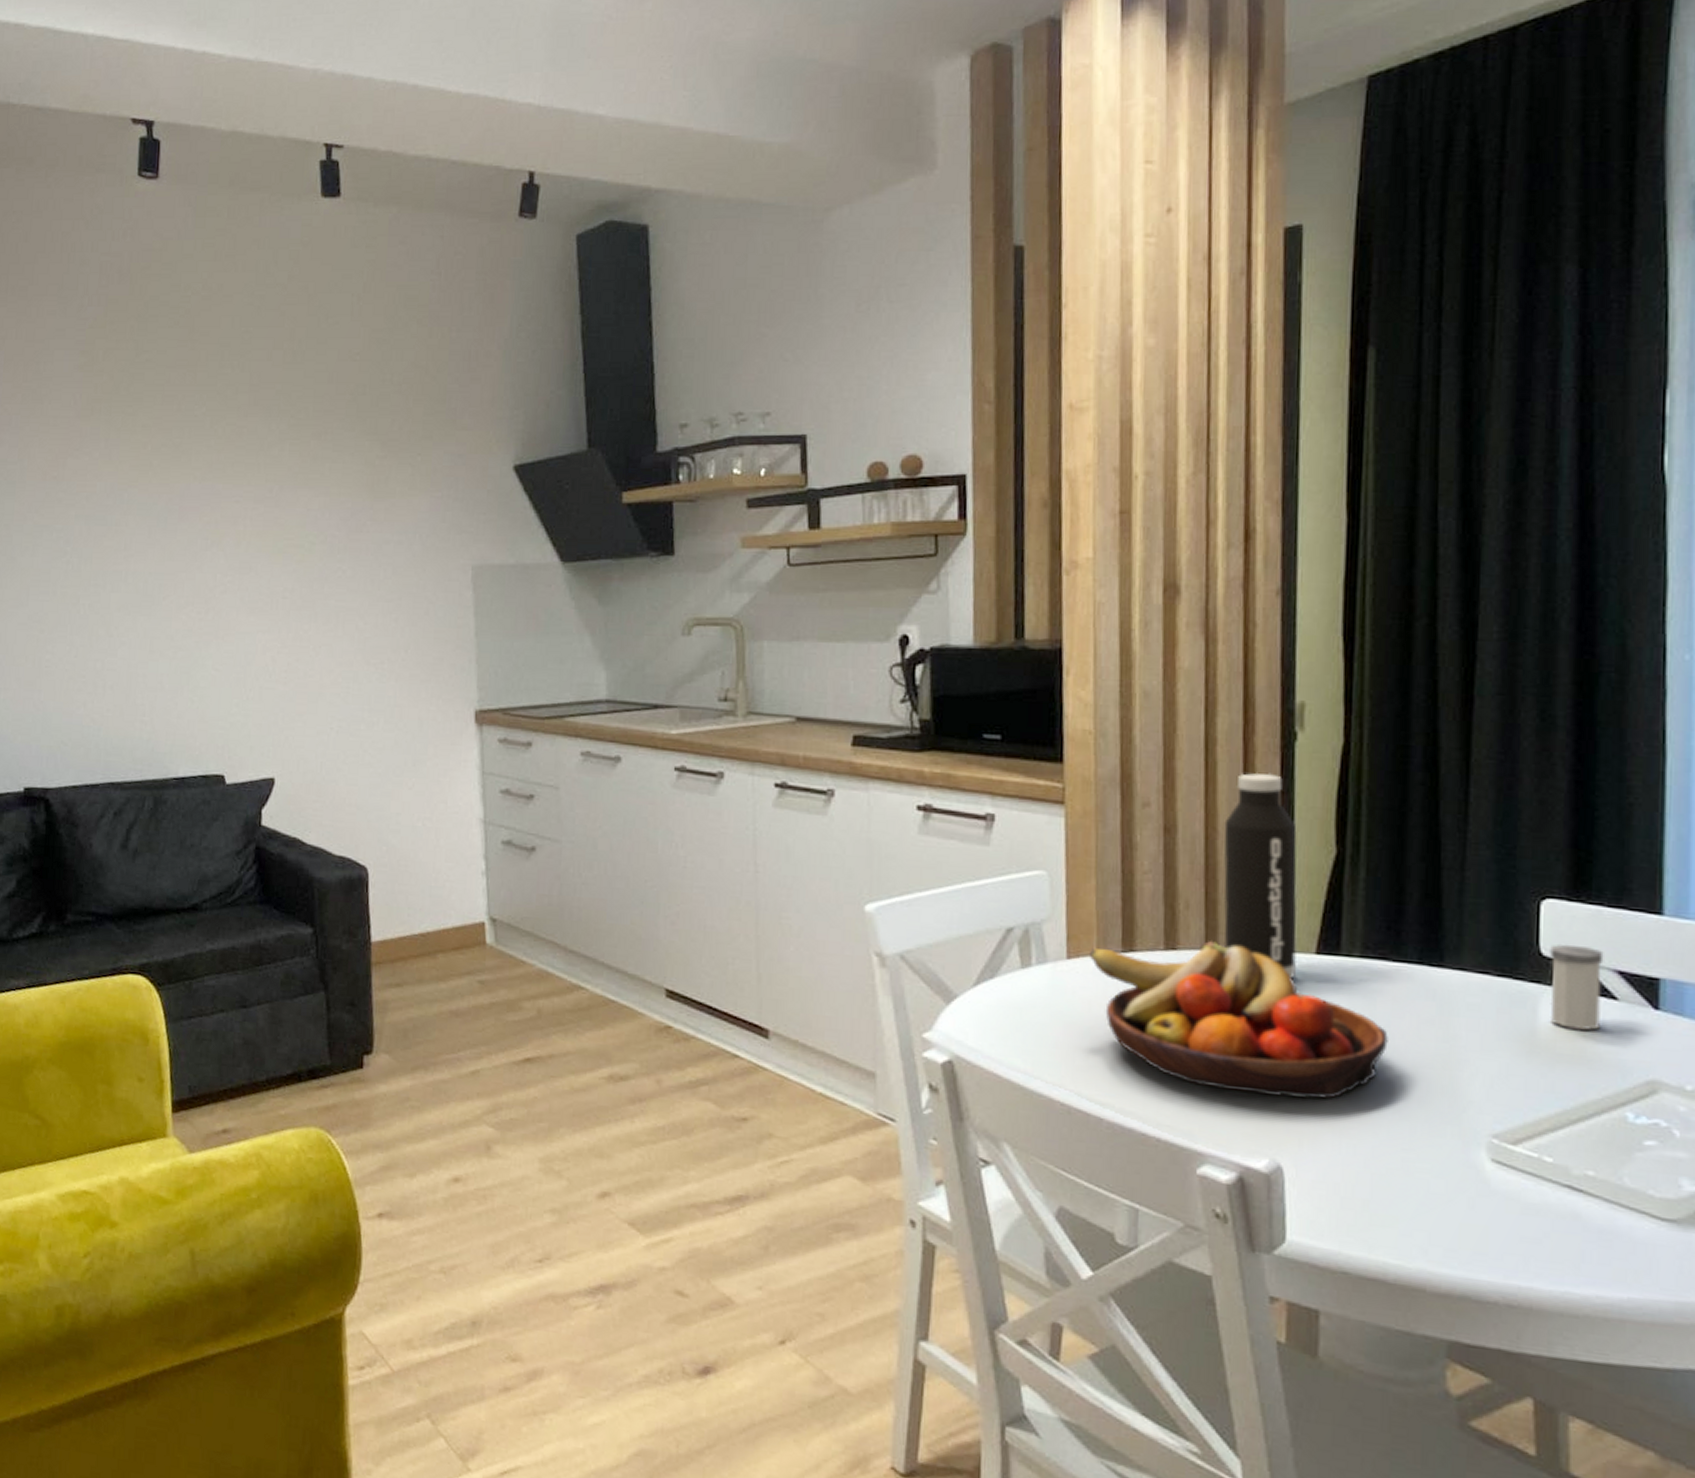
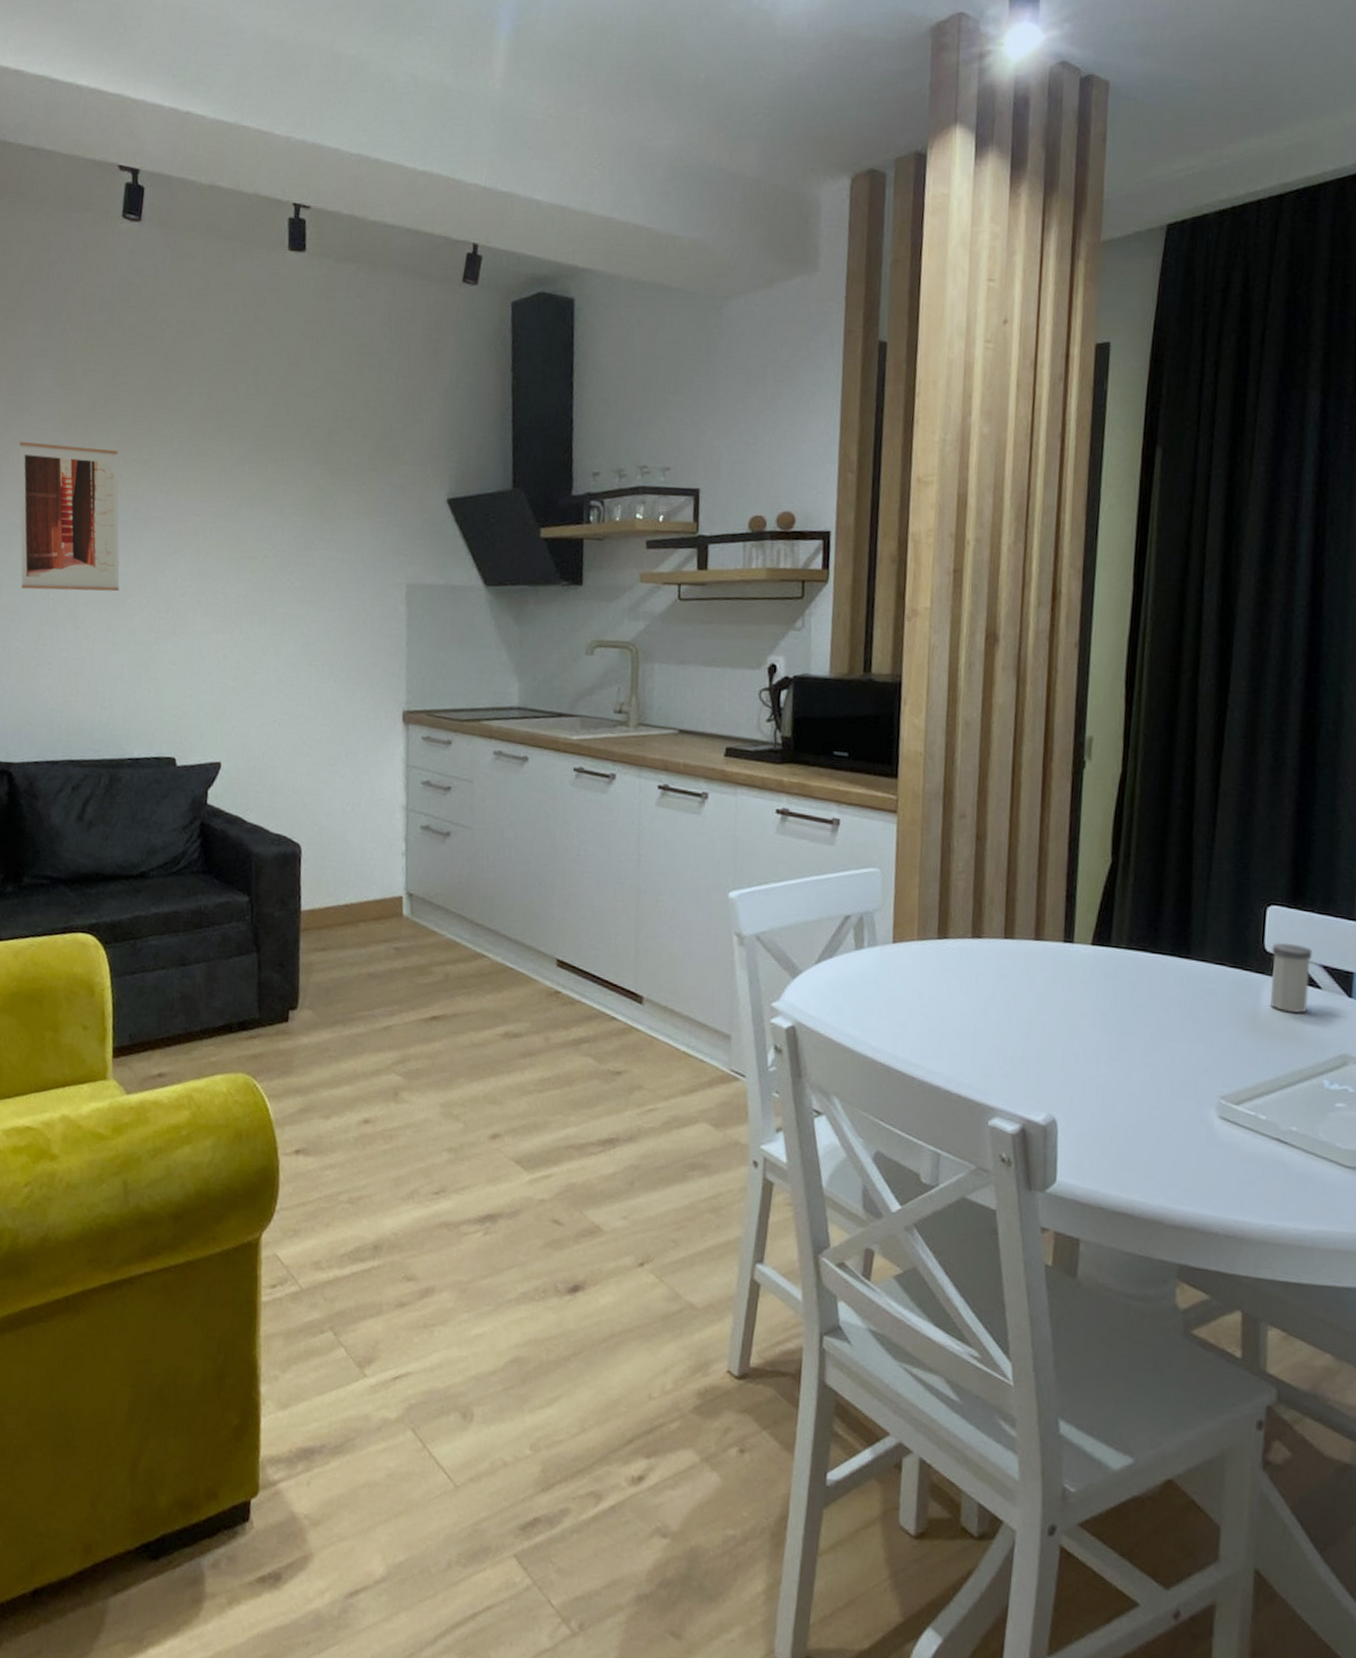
wall art: none [39,433,154,596] -> present [19,442,120,592]
fruit bowl: present [1088,941,1388,1099] -> none [910,931,1145,1065]
water bottle: present [1223,773,1298,977] -> none [1018,793,1081,964]

